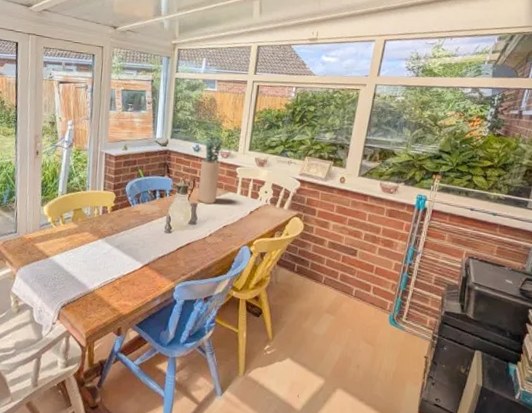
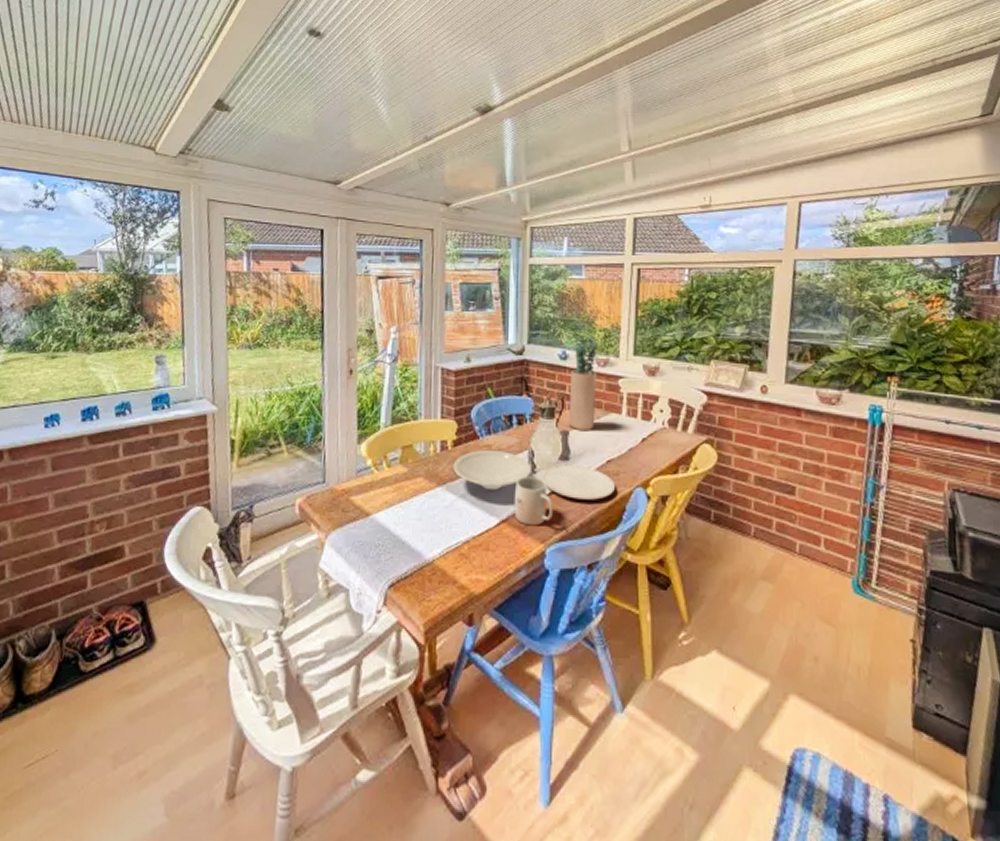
bowl: none [111,214,169,244] -> present [453,449,533,491]
mug: none [153,234,183,270] -> present [514,476,554,526]
plate: none [175,227,229,254] -> present [542,464,616,500]

